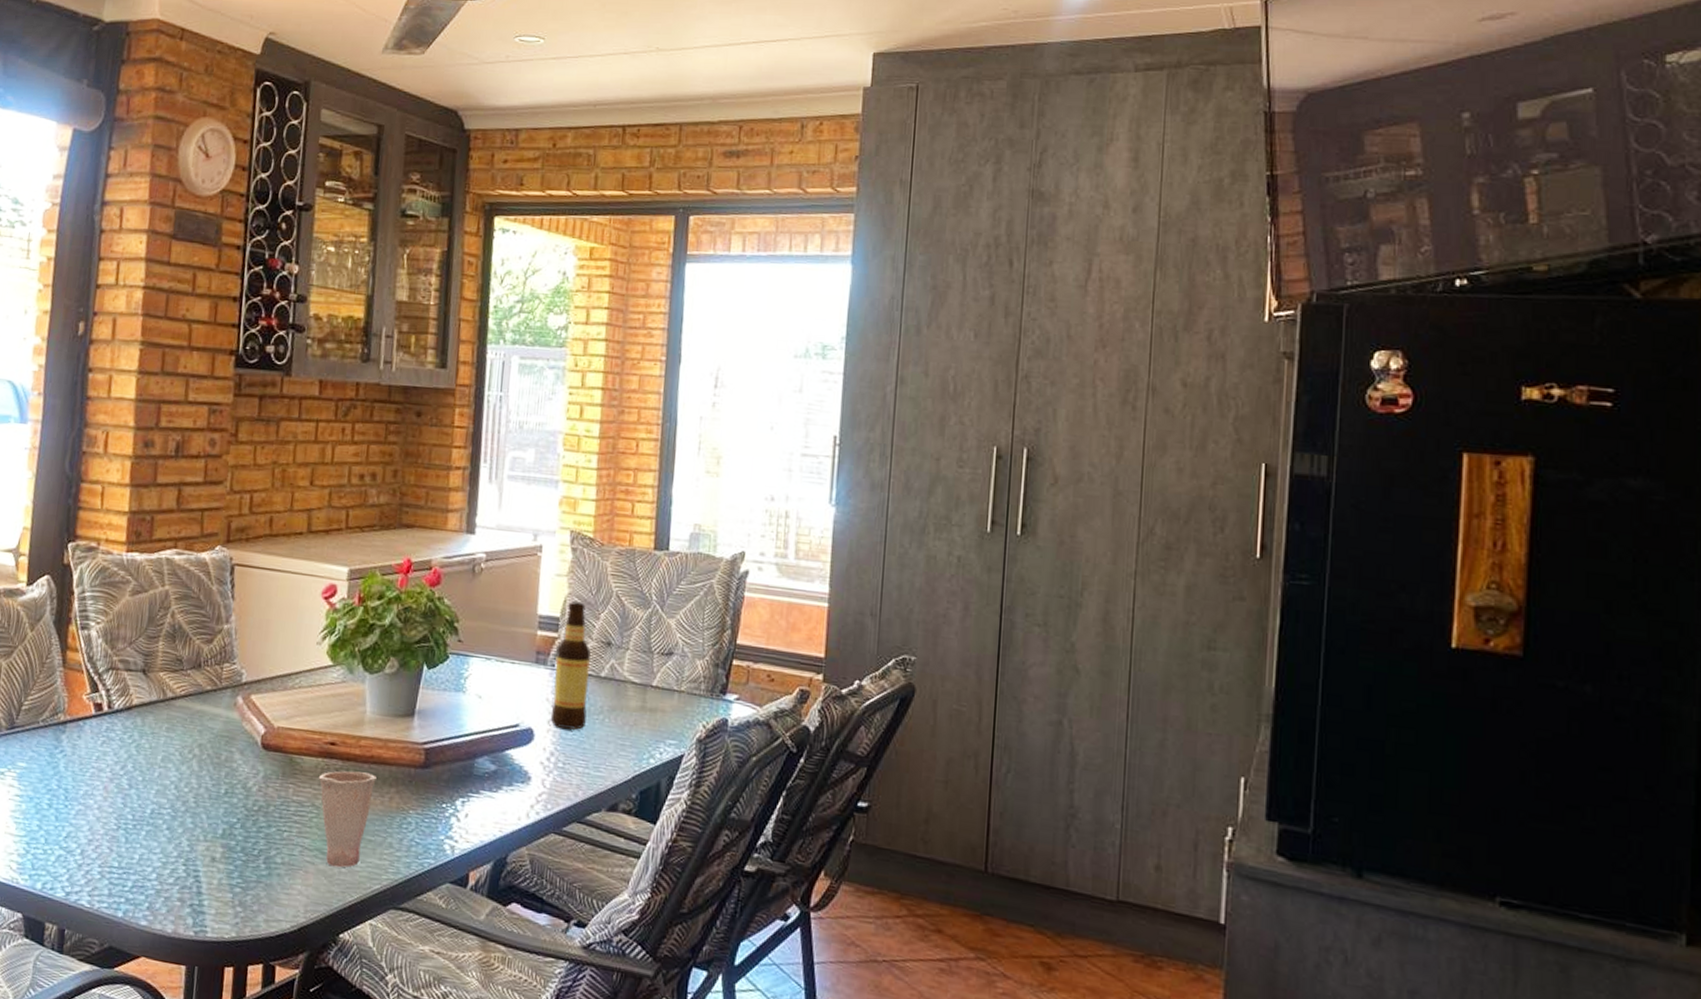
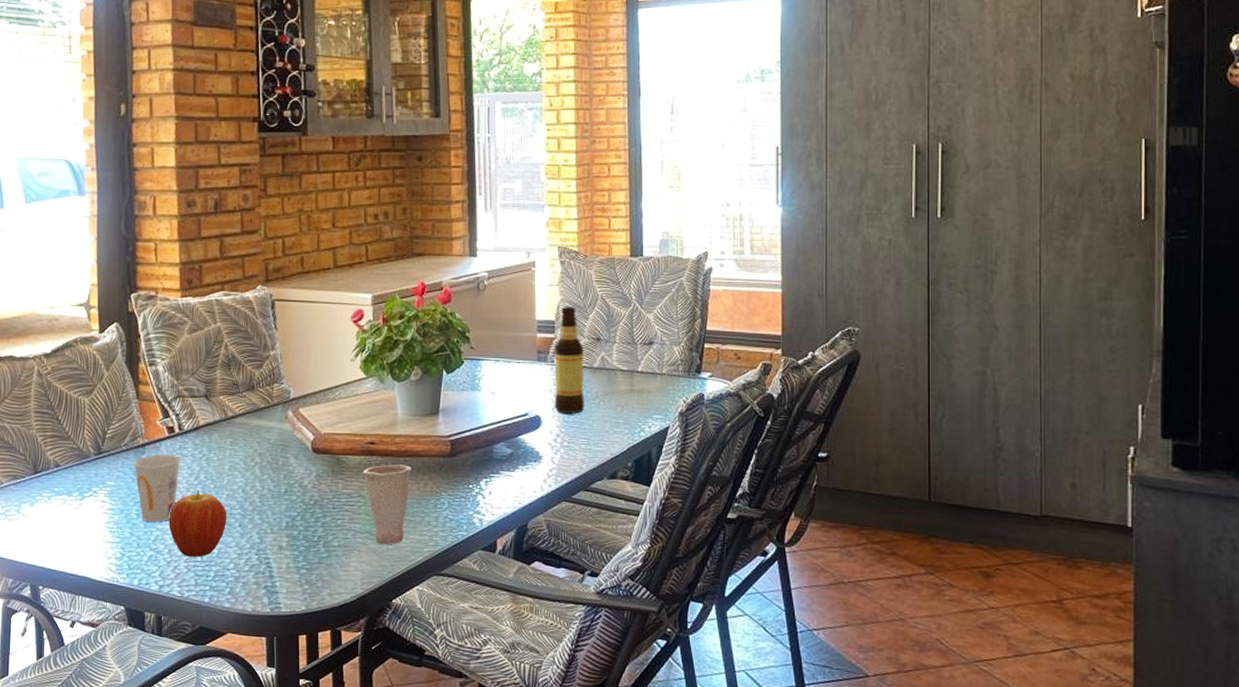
cup: none [51,734,107,816] -> present [134,454,181,523]
fruit: none [84,782,155,863] -> present [169,490,227,557]

